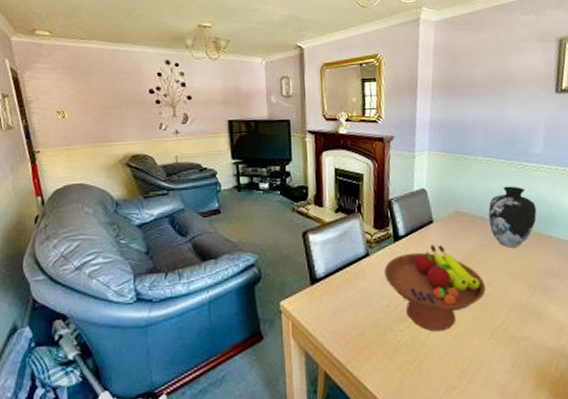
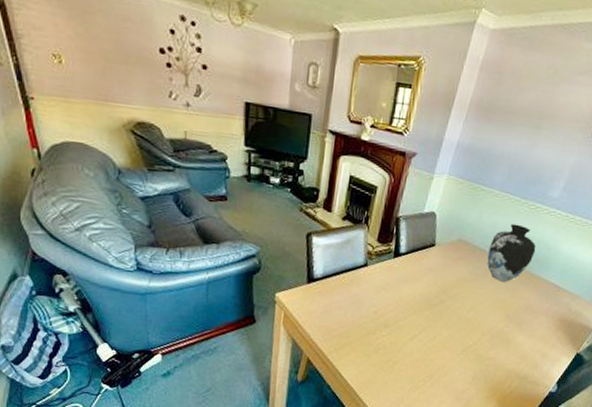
fruit bowl: present [384,245,486,332] -> none [378,266,469,342]

